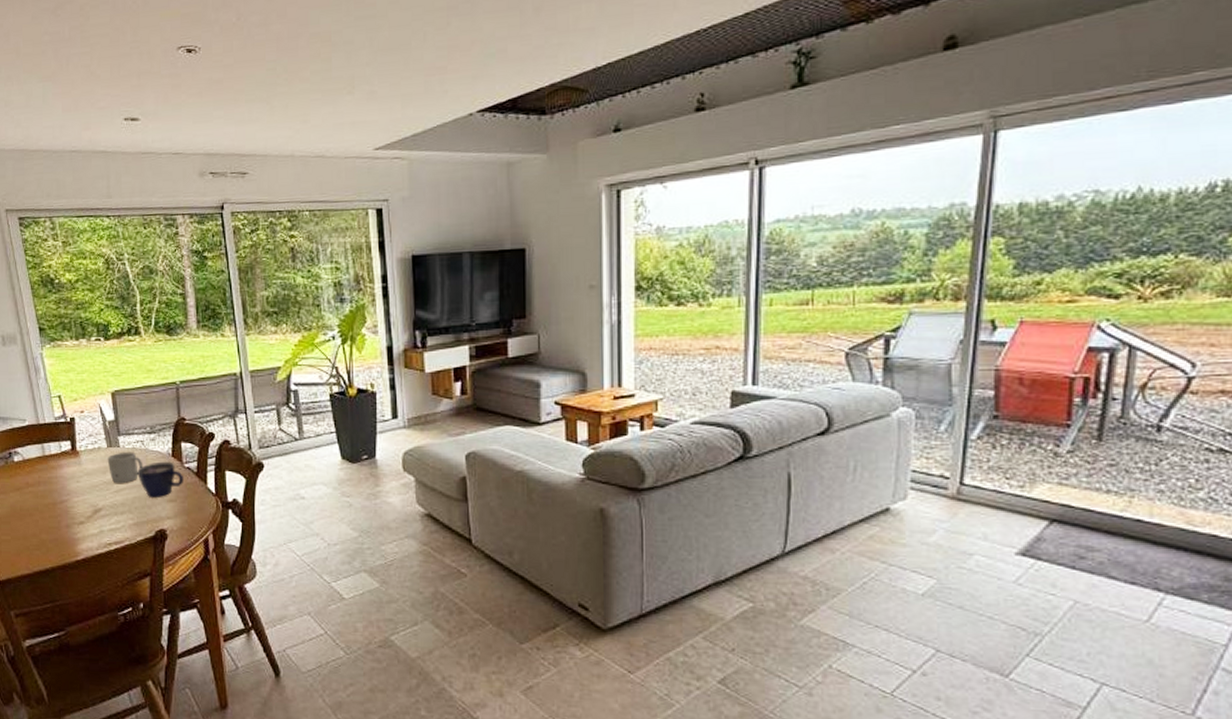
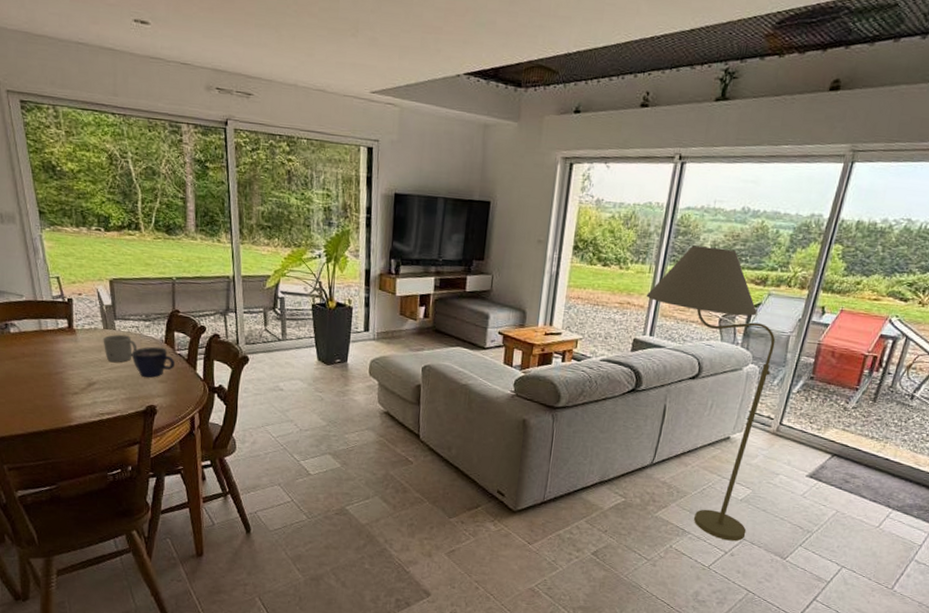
floor lamp: none [739,263,939,654] -> present [646,245,776,541]

